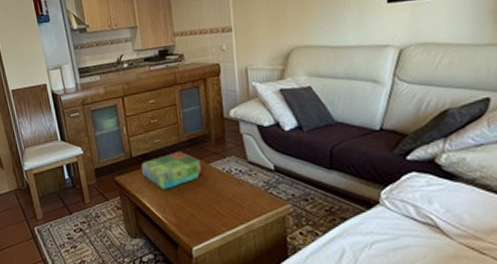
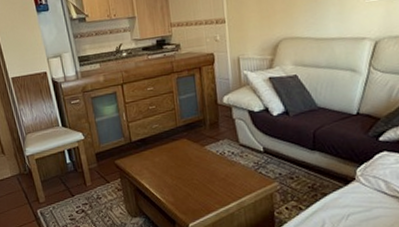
board game: present [142,151,202,190] -> none [141,135,198,172]

